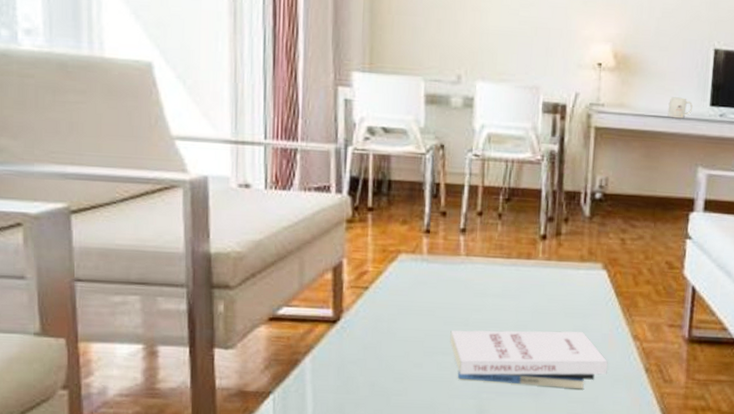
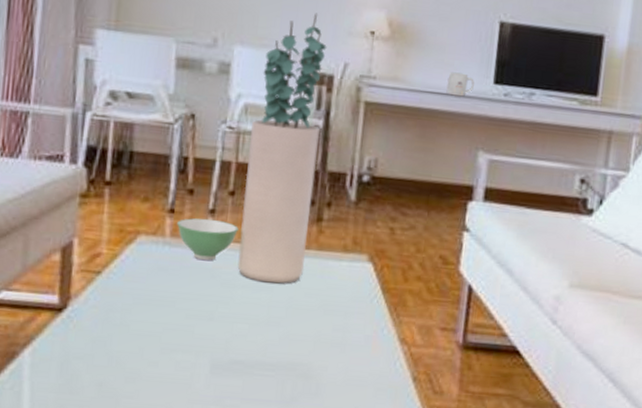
bowl: none [433,236,487,274] -> present [177,218,239,261]
books: present [450,330,609,390] -> none [191,325,372,399]
vase: none [487,48,559,292] -> present [237,13,327,284]

